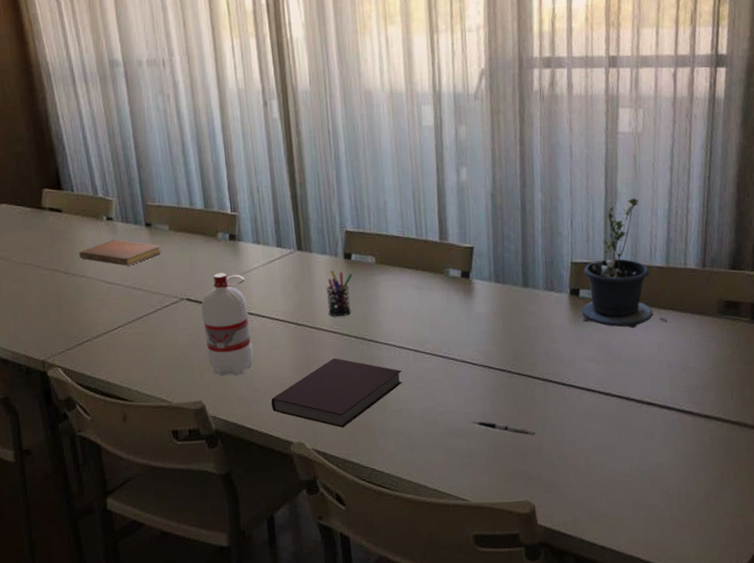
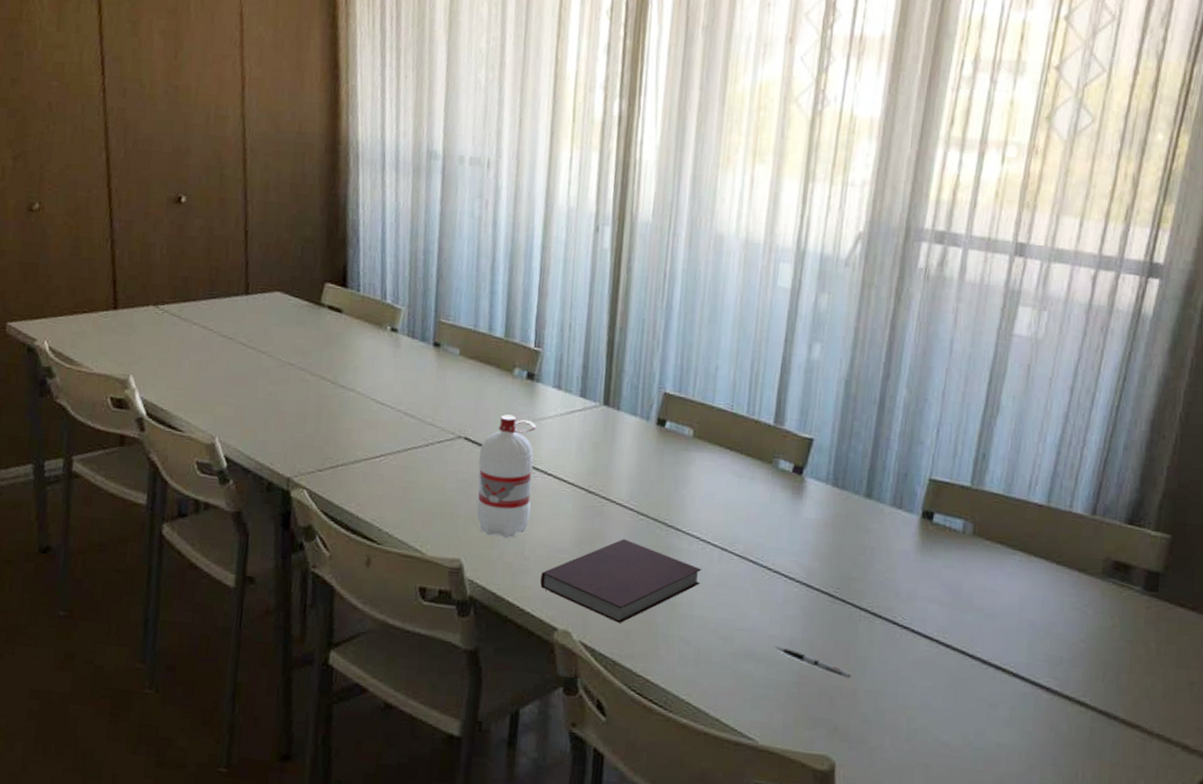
notebook: present [79,239,162,266] -> none [352,354,446,388]
pen holder: present [327,270,353,317] -> none [627,436,663,492]
potted plant: present [579,198,671,329] -> none [928,416,1041,575]

